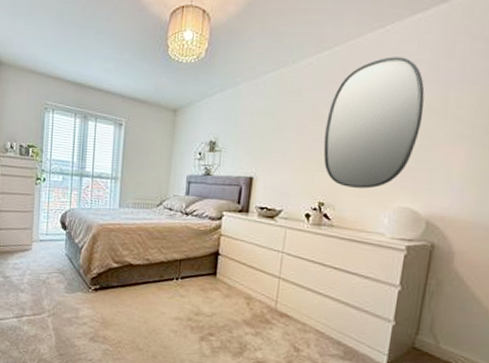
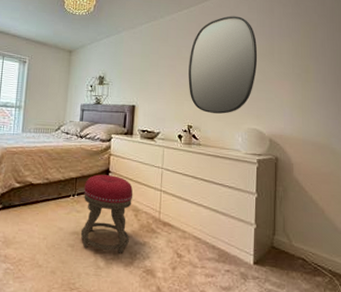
stool: none [184,257,246,343] -> present [80,174,133,253]

